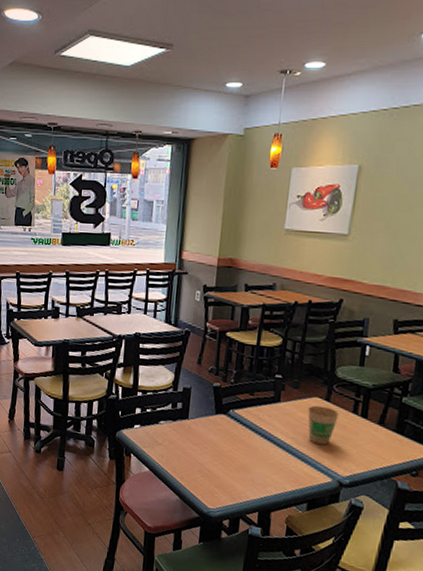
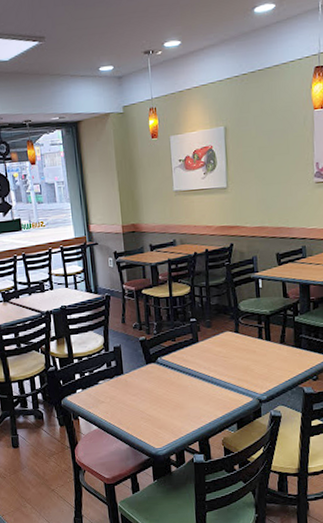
paper cup: present [307,405,339,445] -> none [222,337,248,371]

